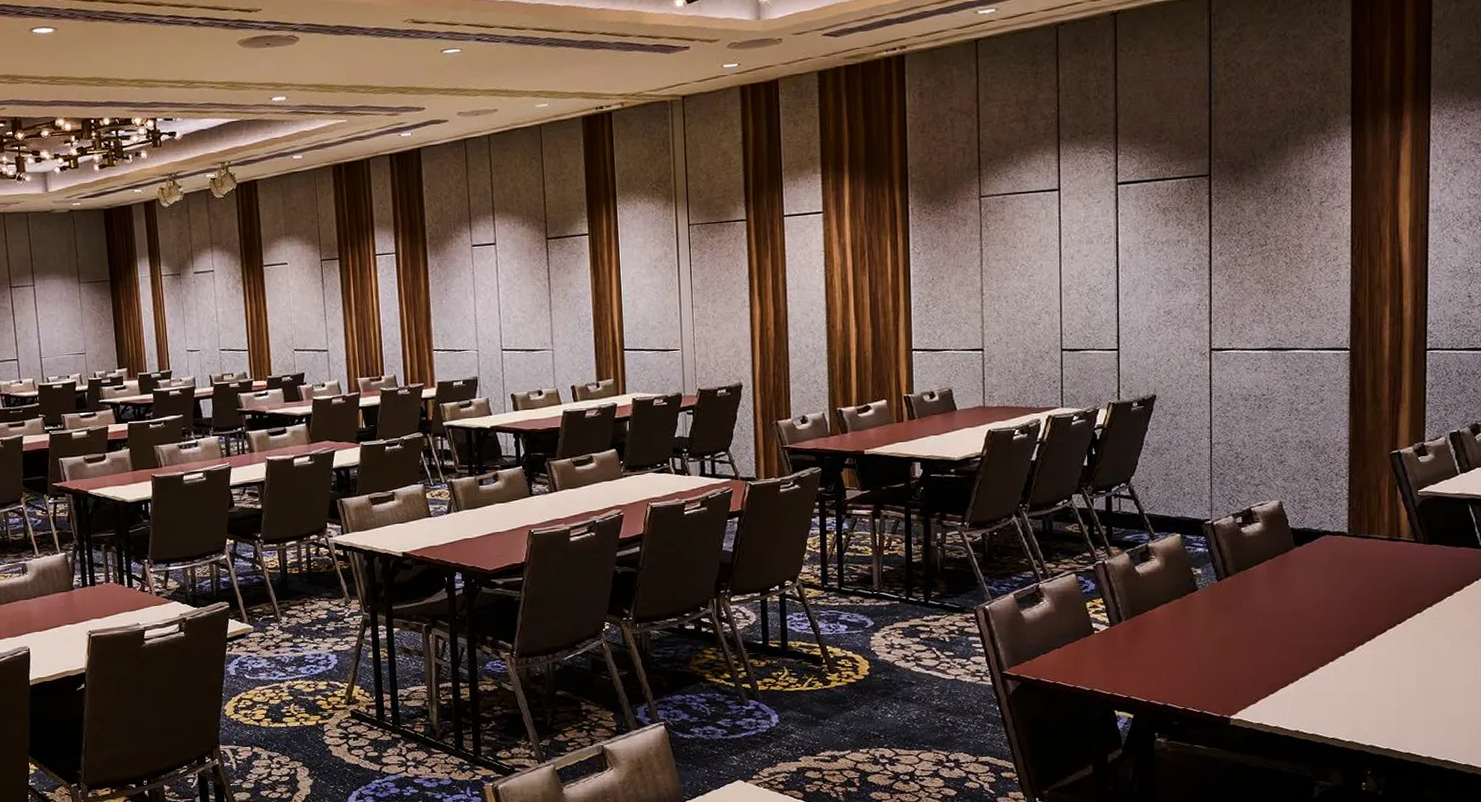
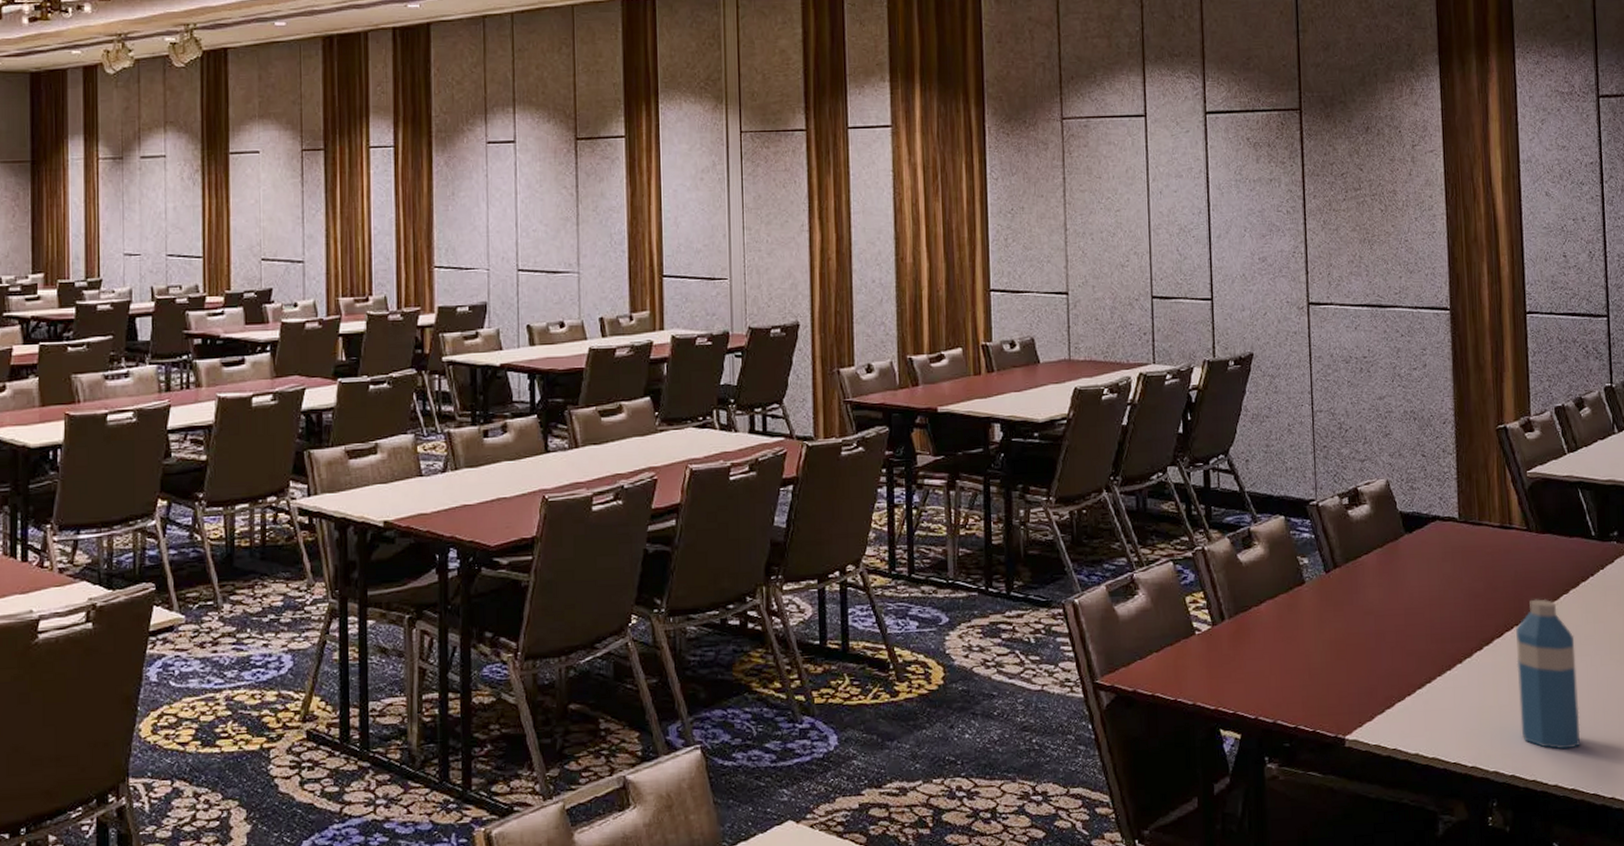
water bottle: none [1397,600,1456,728] -> present [1516,598,1581,750]

